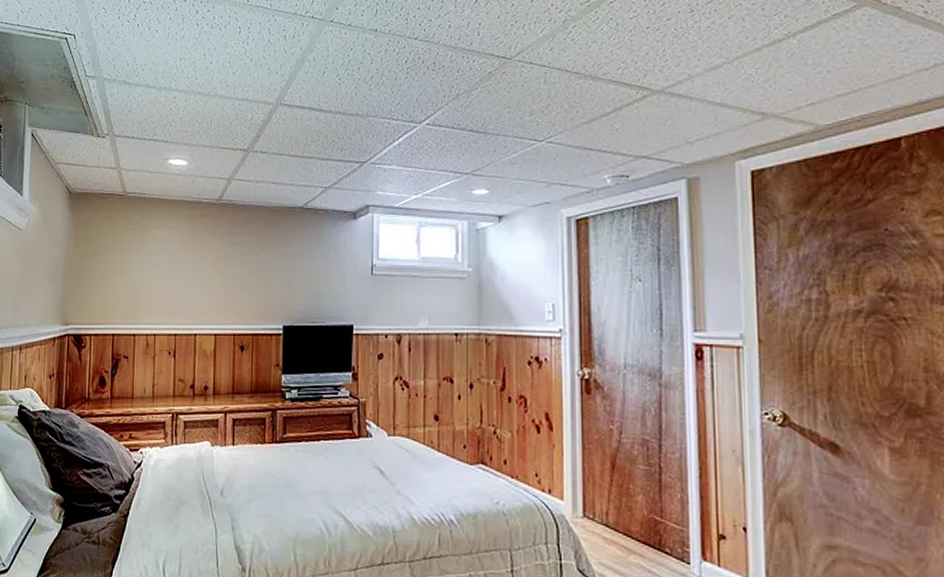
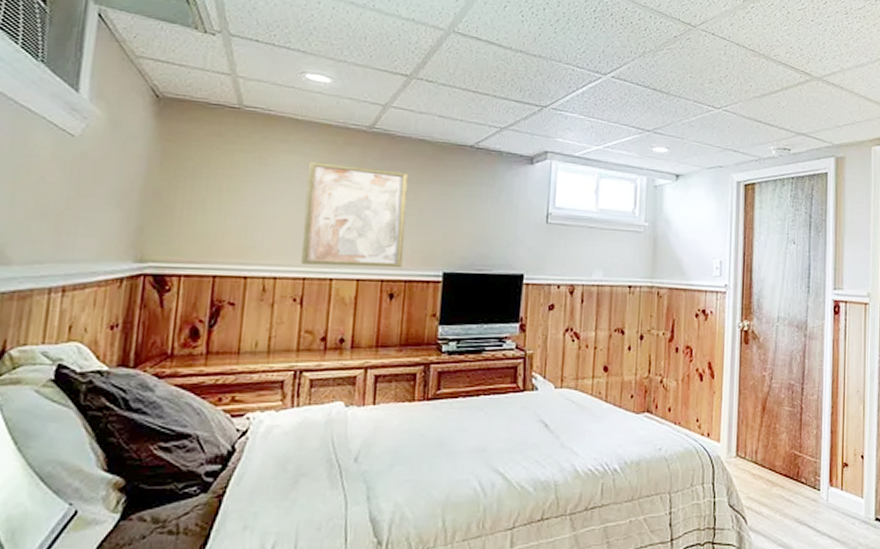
wall art: none [172,234,251,323] -> present [301,161,409,269]

